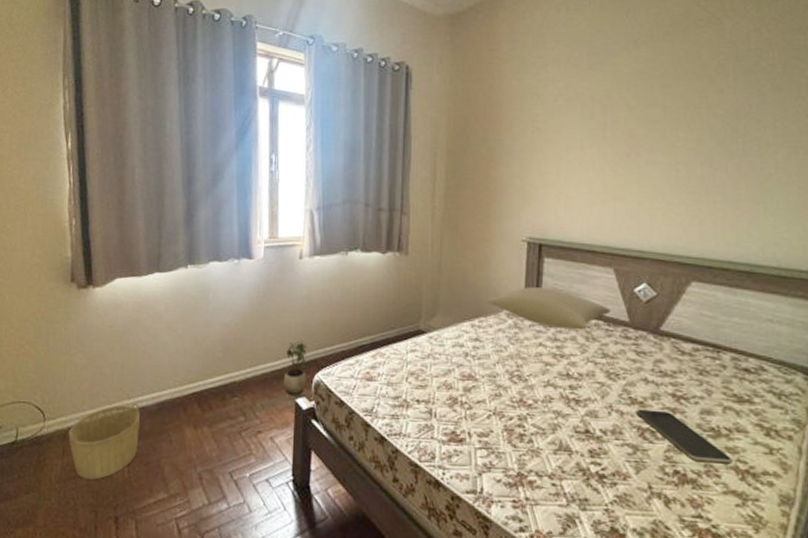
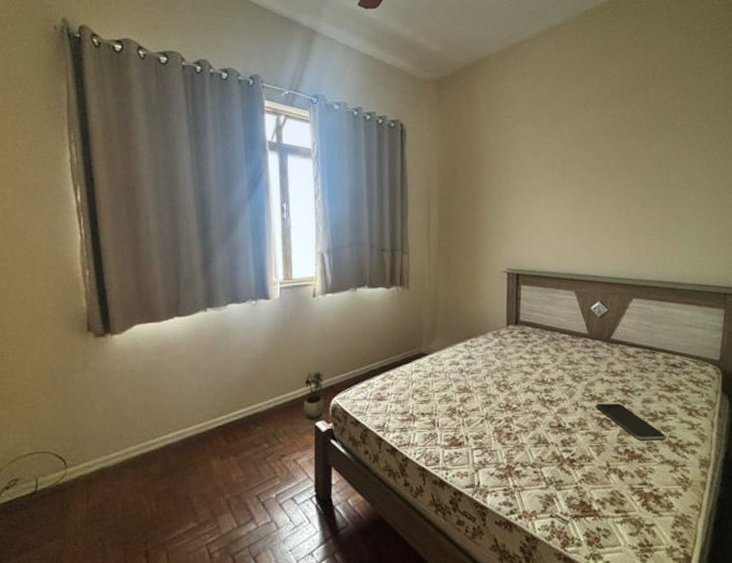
basket: present [68,402,140,480] -> none [92,440,166,519]
pillow: present [486,287,611,330] -> none [476,310,574,344]

